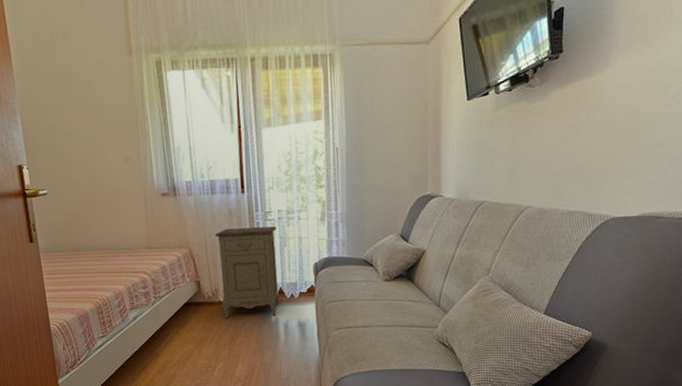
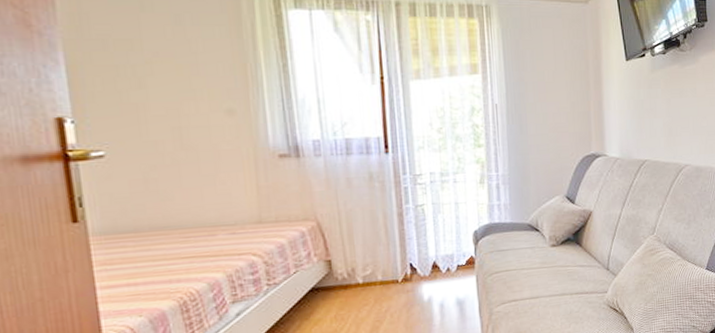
nightstand: present [215,226,278,319] -> none [351,190,432,304]

